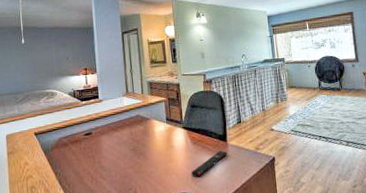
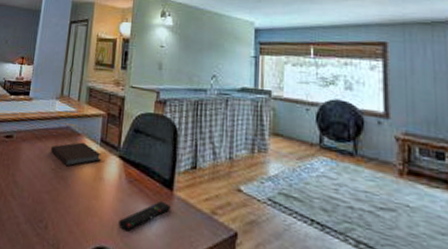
notebook: none [127,124,169,145] -> present [51,142,101,167]

